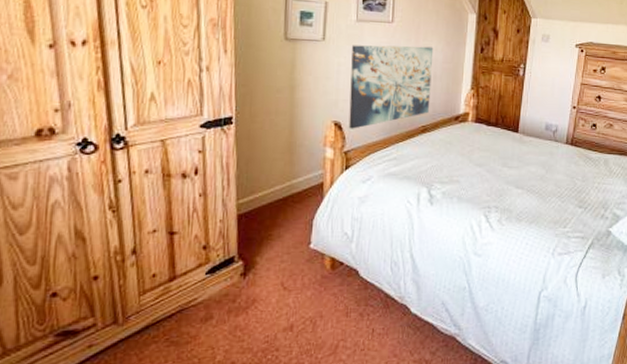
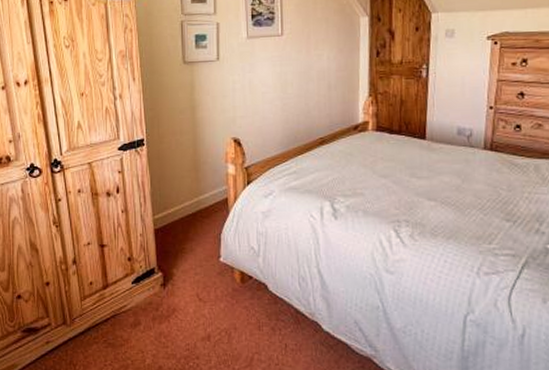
wall art: present [348,45,434,129] -> none [245,56,326,145]

